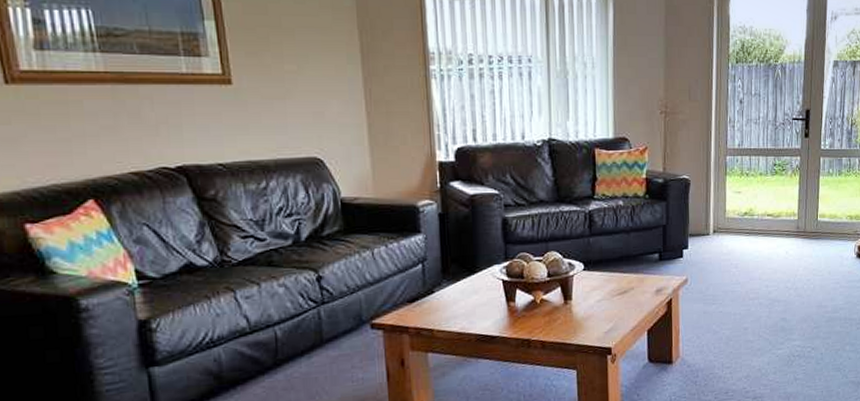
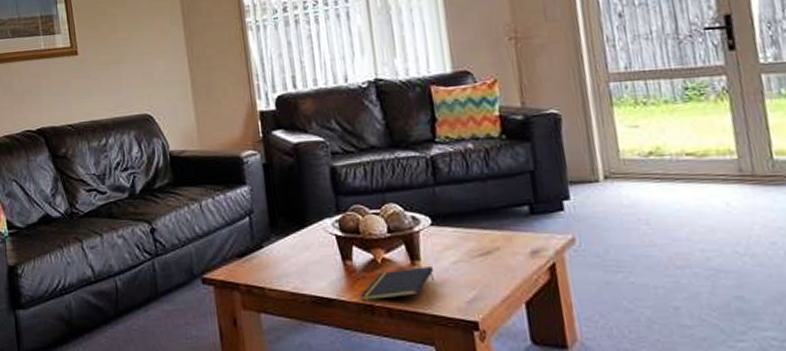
notepad: none [519,305,582,337] -> present [360,267,434,301]

